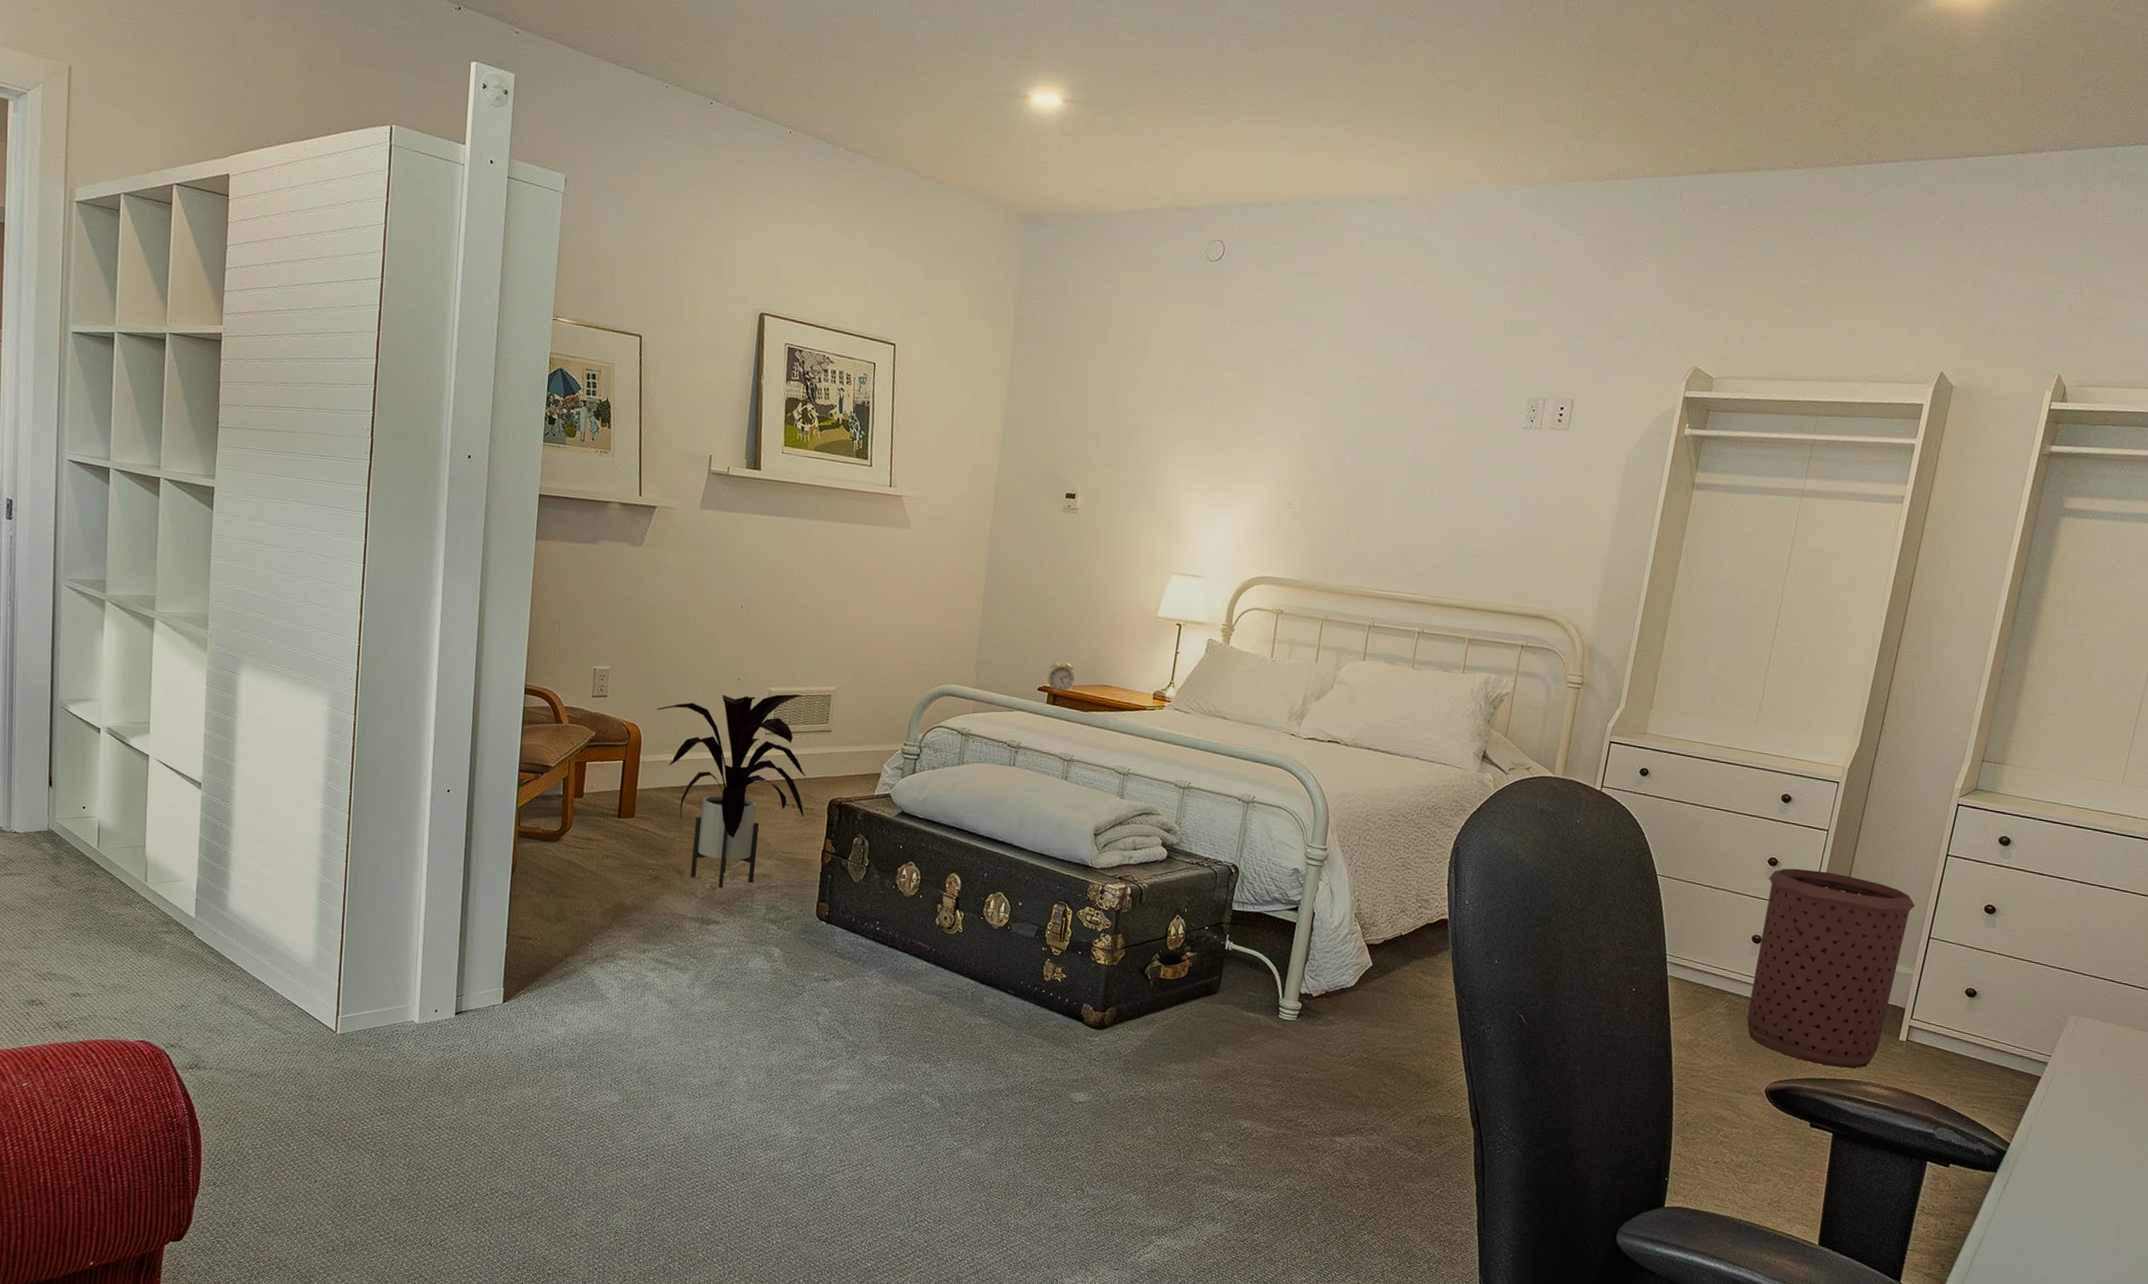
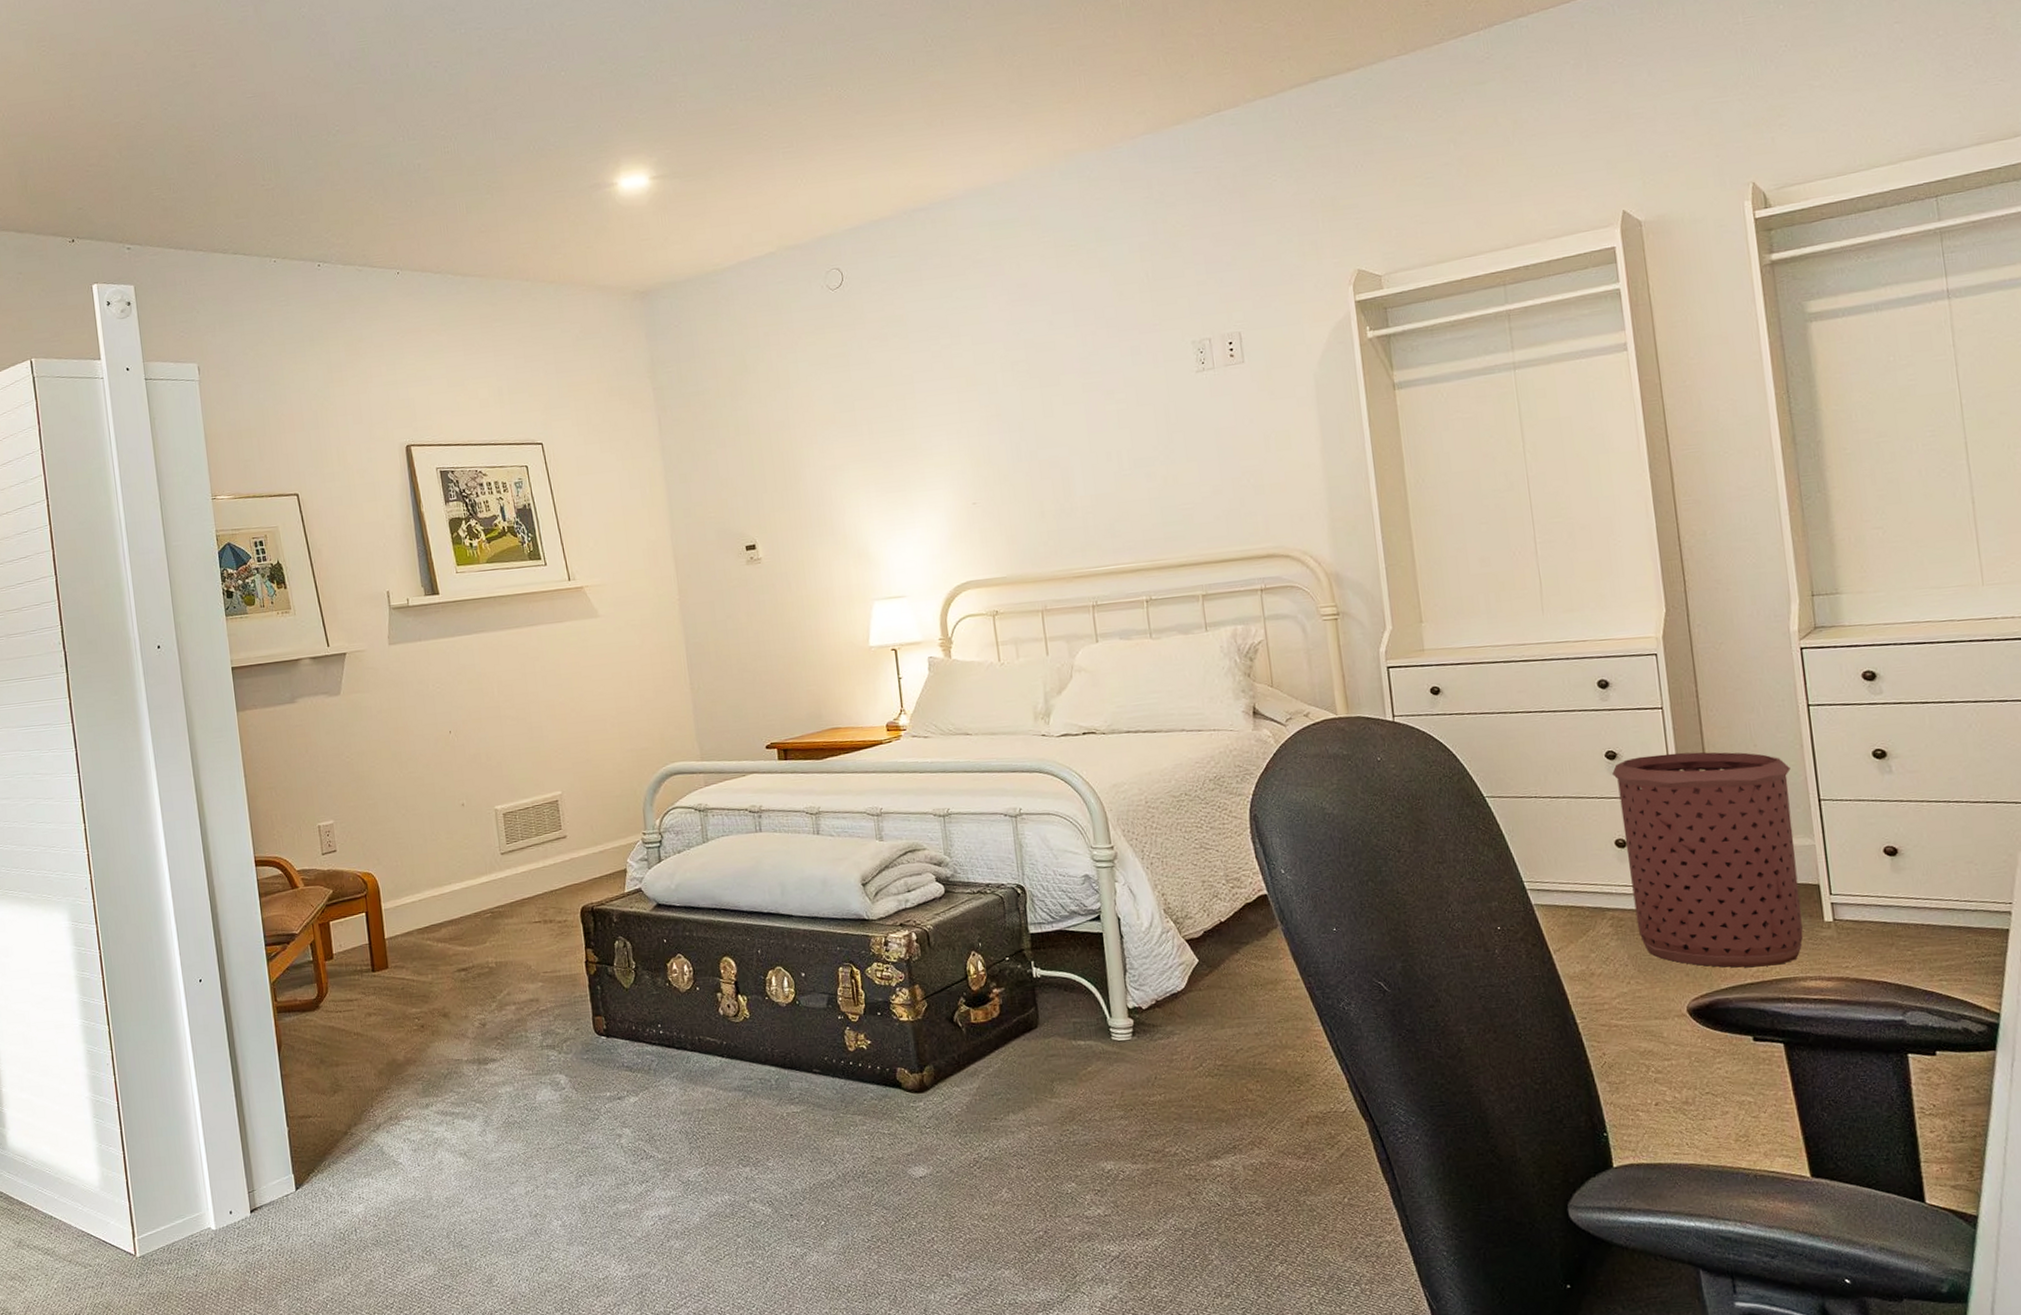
house plant: present [656,694,806,887] -> none [387,806,558,1023]
alarm clock: present [1047,657,1075,693] -> none [772,709,802,747]

